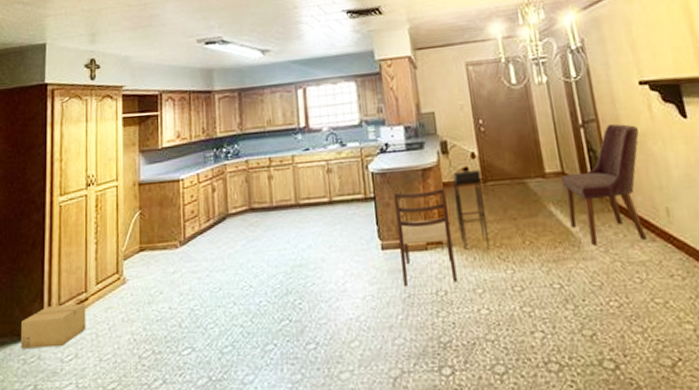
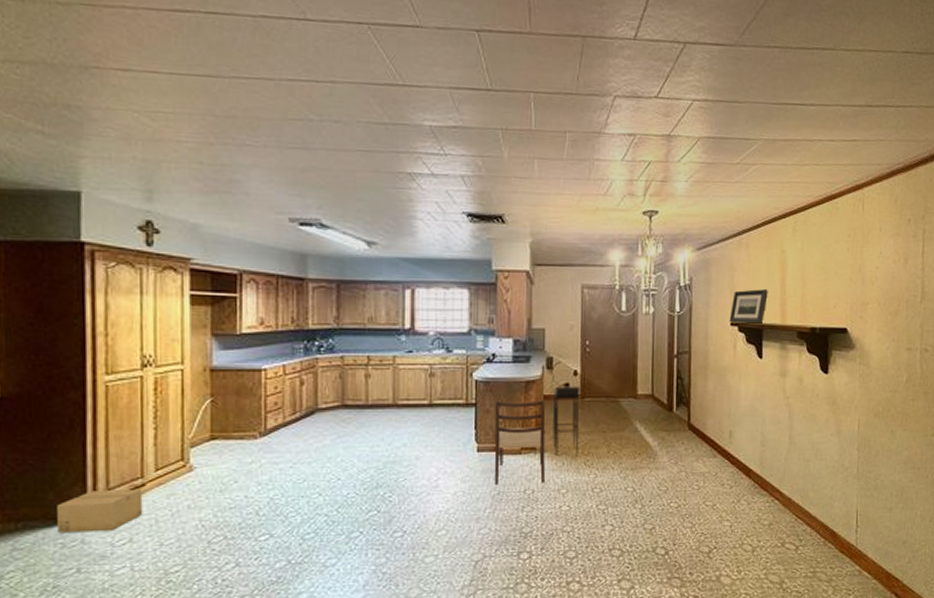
chair: present [560,123,646,246] -> none [649,357,721,459]
picture frame: none [635,40,678,82] -> present [729,289,768,324]

